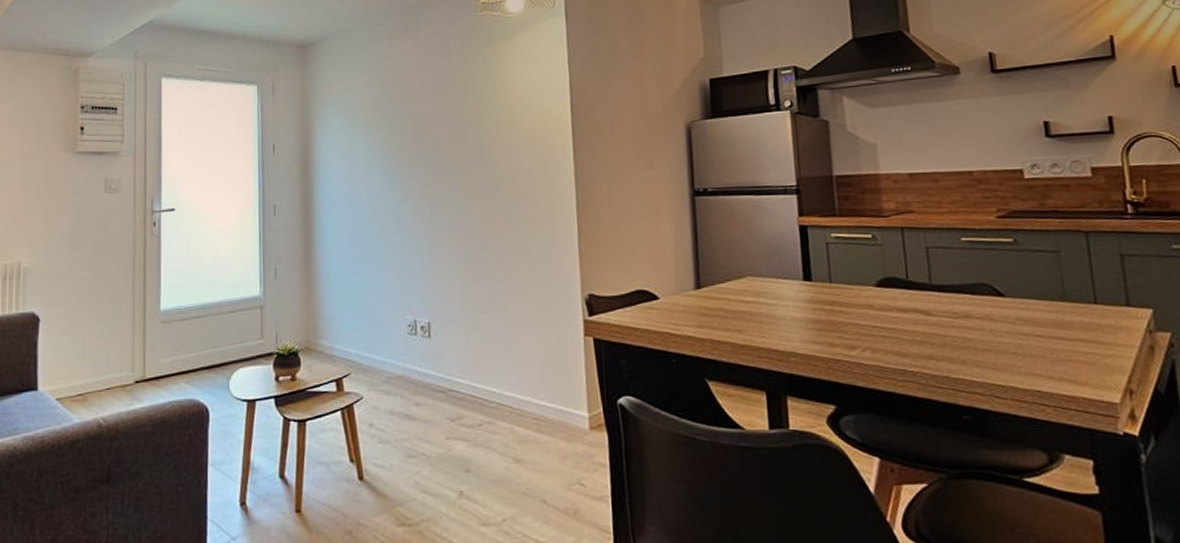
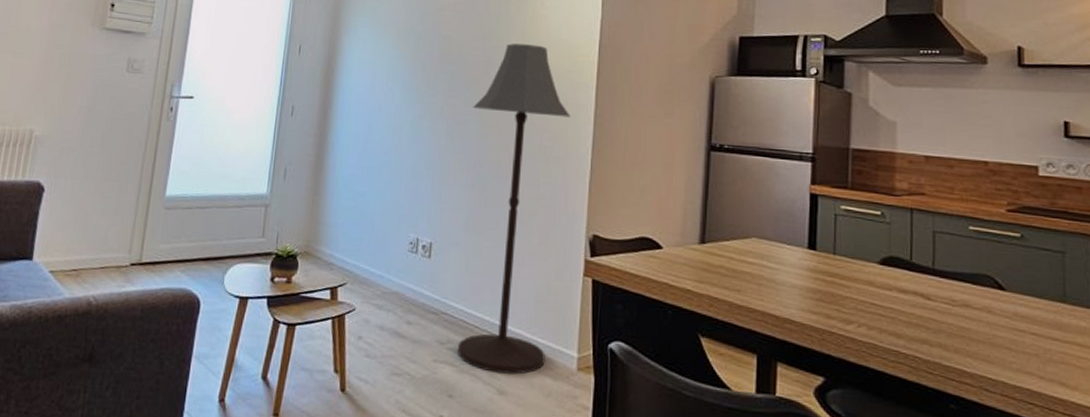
floor lamp: none [453,113,557,442] -> present [458,43,571,375]

